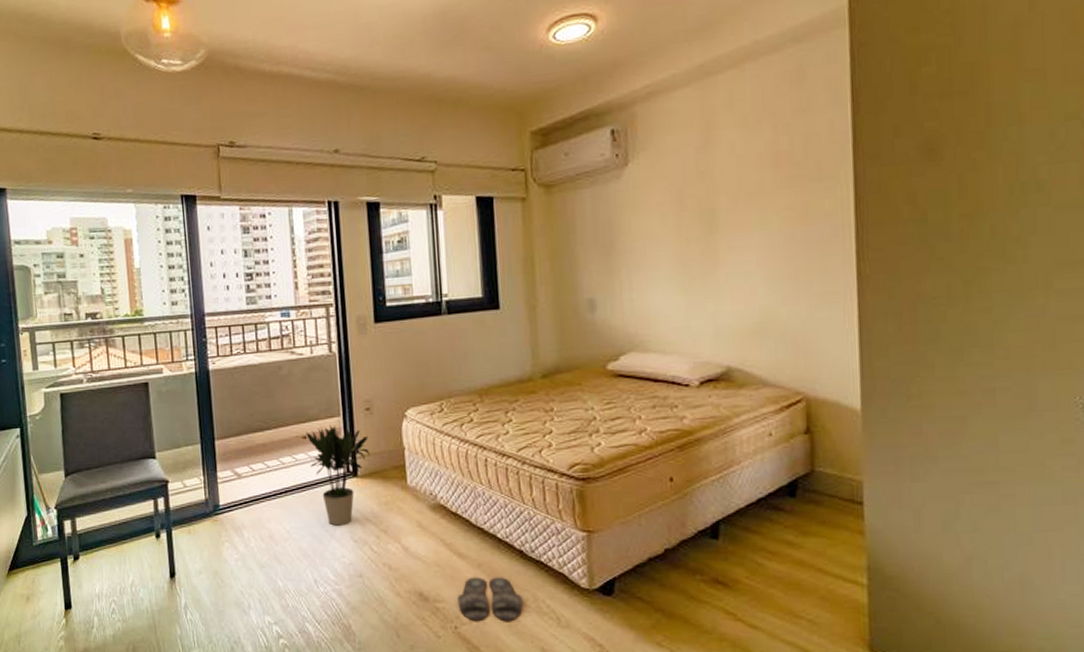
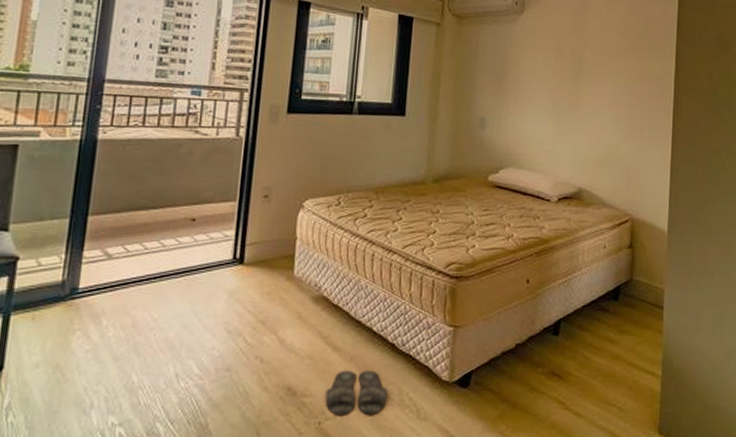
potted plant: present [306,425,370,526] -> none [194,209,262,315]

